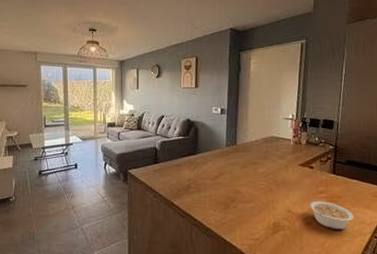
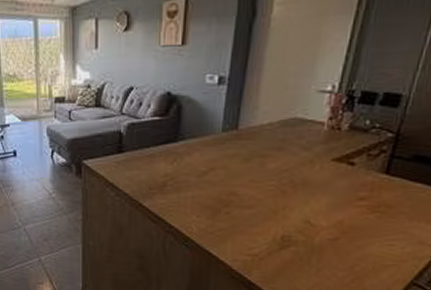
legume: present [309,201,354,230] -> none [340,210,408,251]

